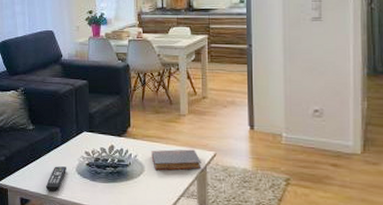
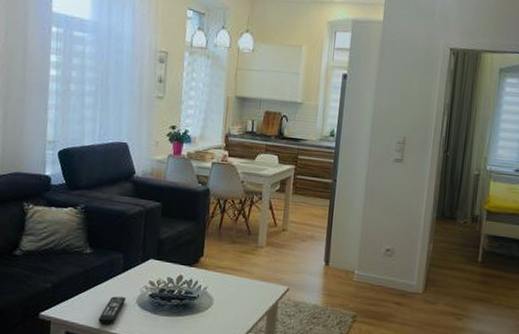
book: present [151,149,202,171] -> none [222,282,274,305]

